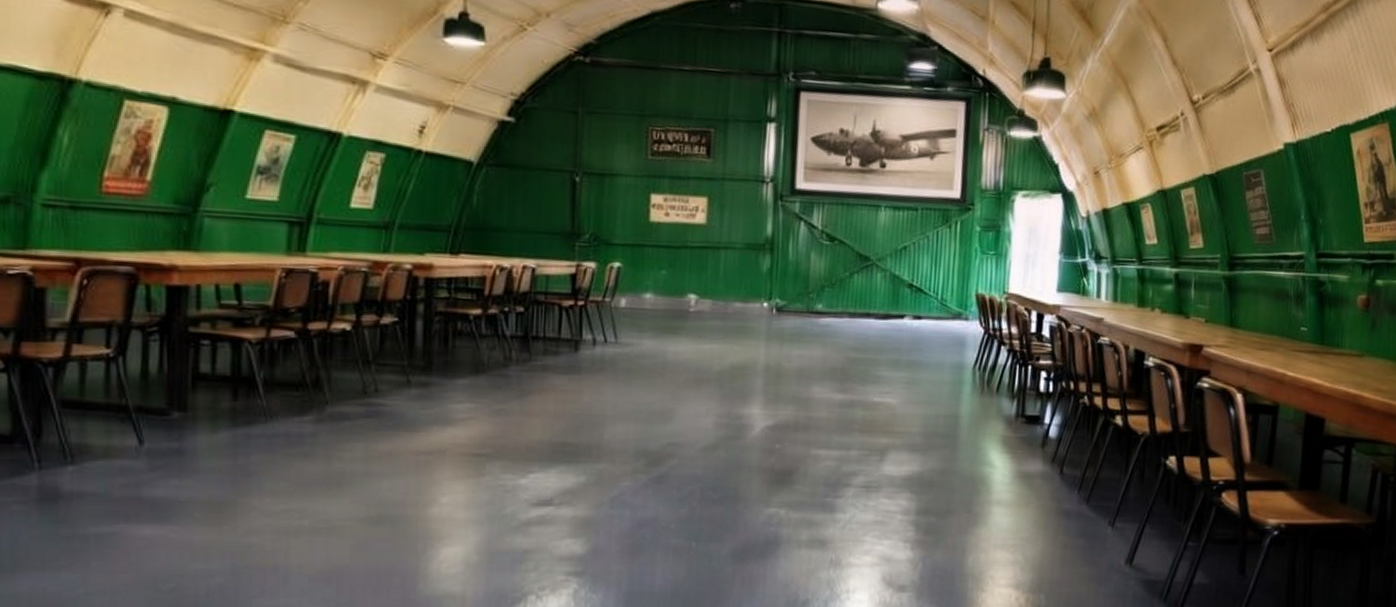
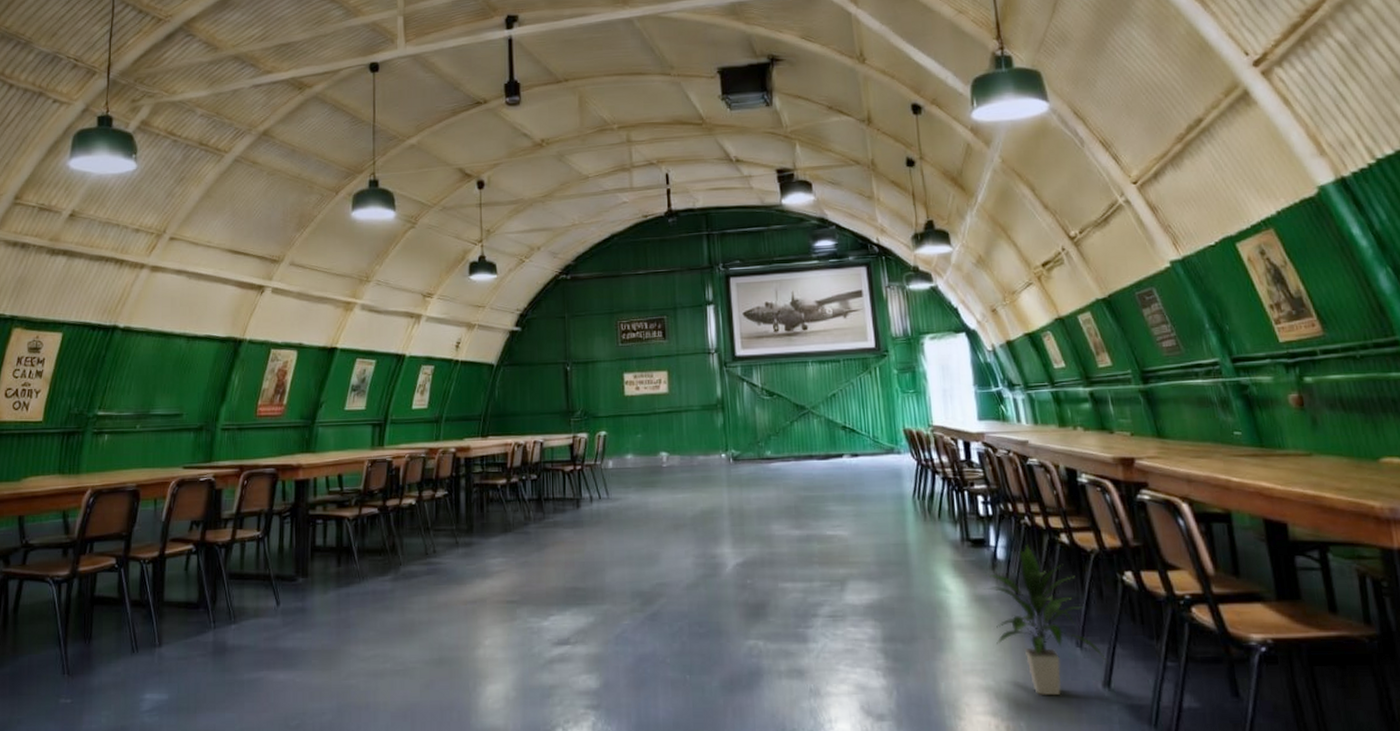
indoor plant: none [1030,424,1136,571] -> present [984,544,1109,696]

